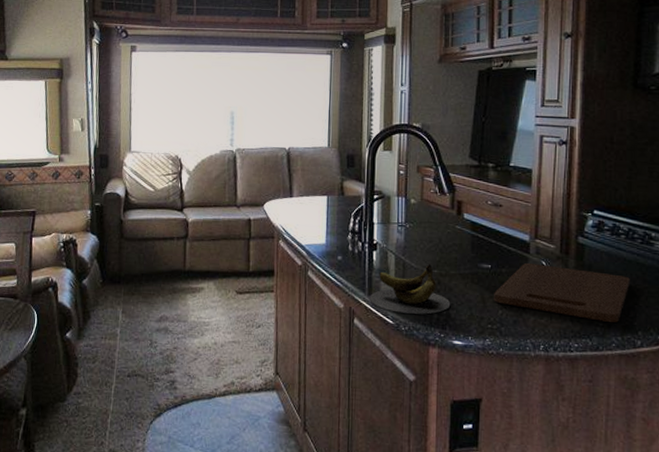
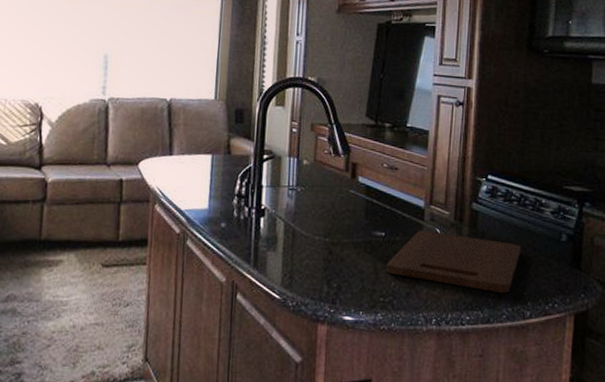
banana: present [369,264,451,315] -> none [255,232,342,288]

